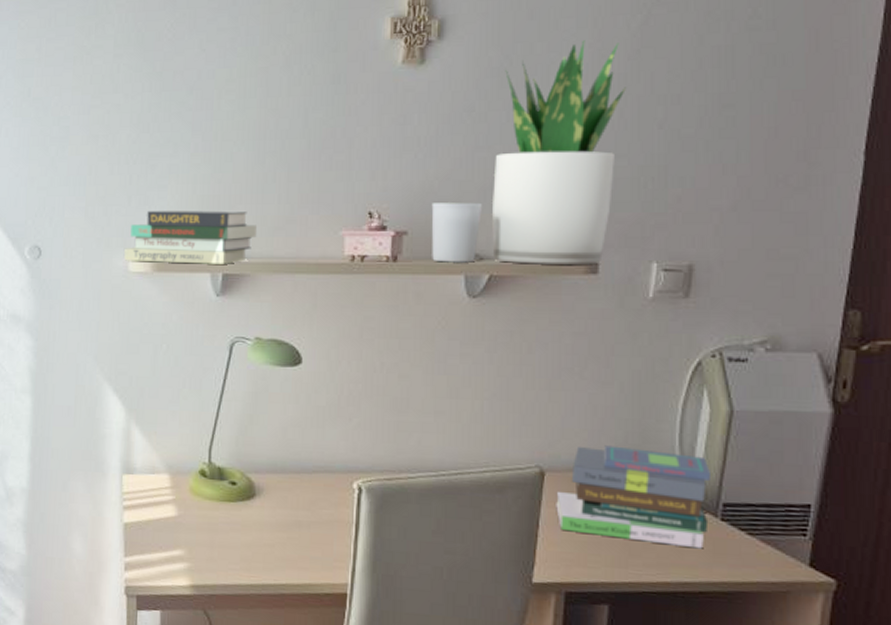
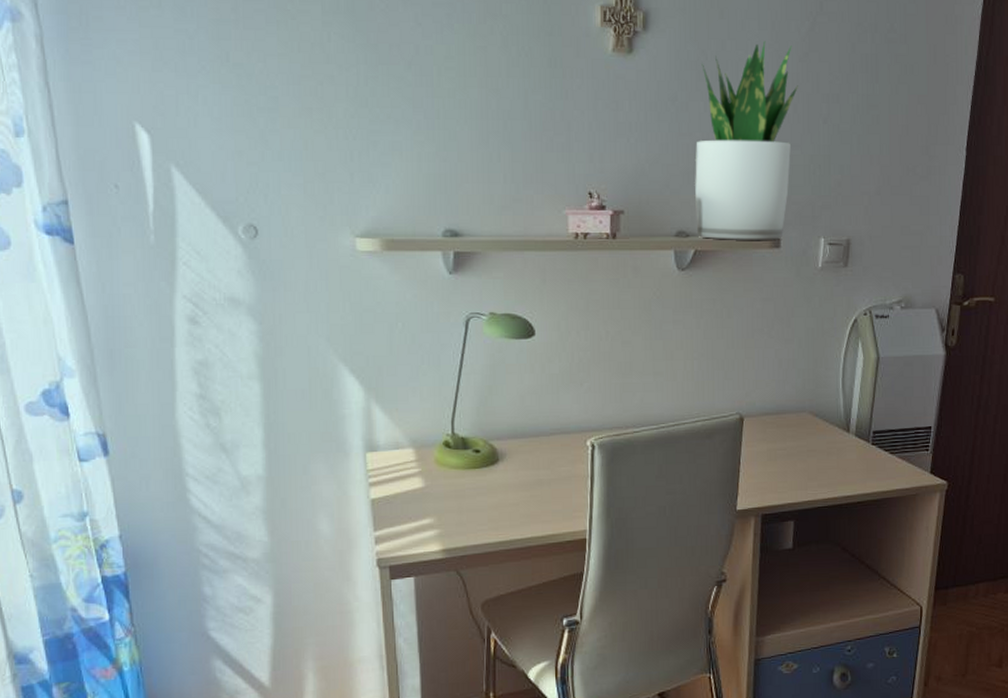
books: present [124,210,258,264] -> none [351,188,486,242]
candle holder: present [431,202,482,263] -> none [644,184,686,239]
books: present [556,445,710,549] -> none [753,392,864,469]

